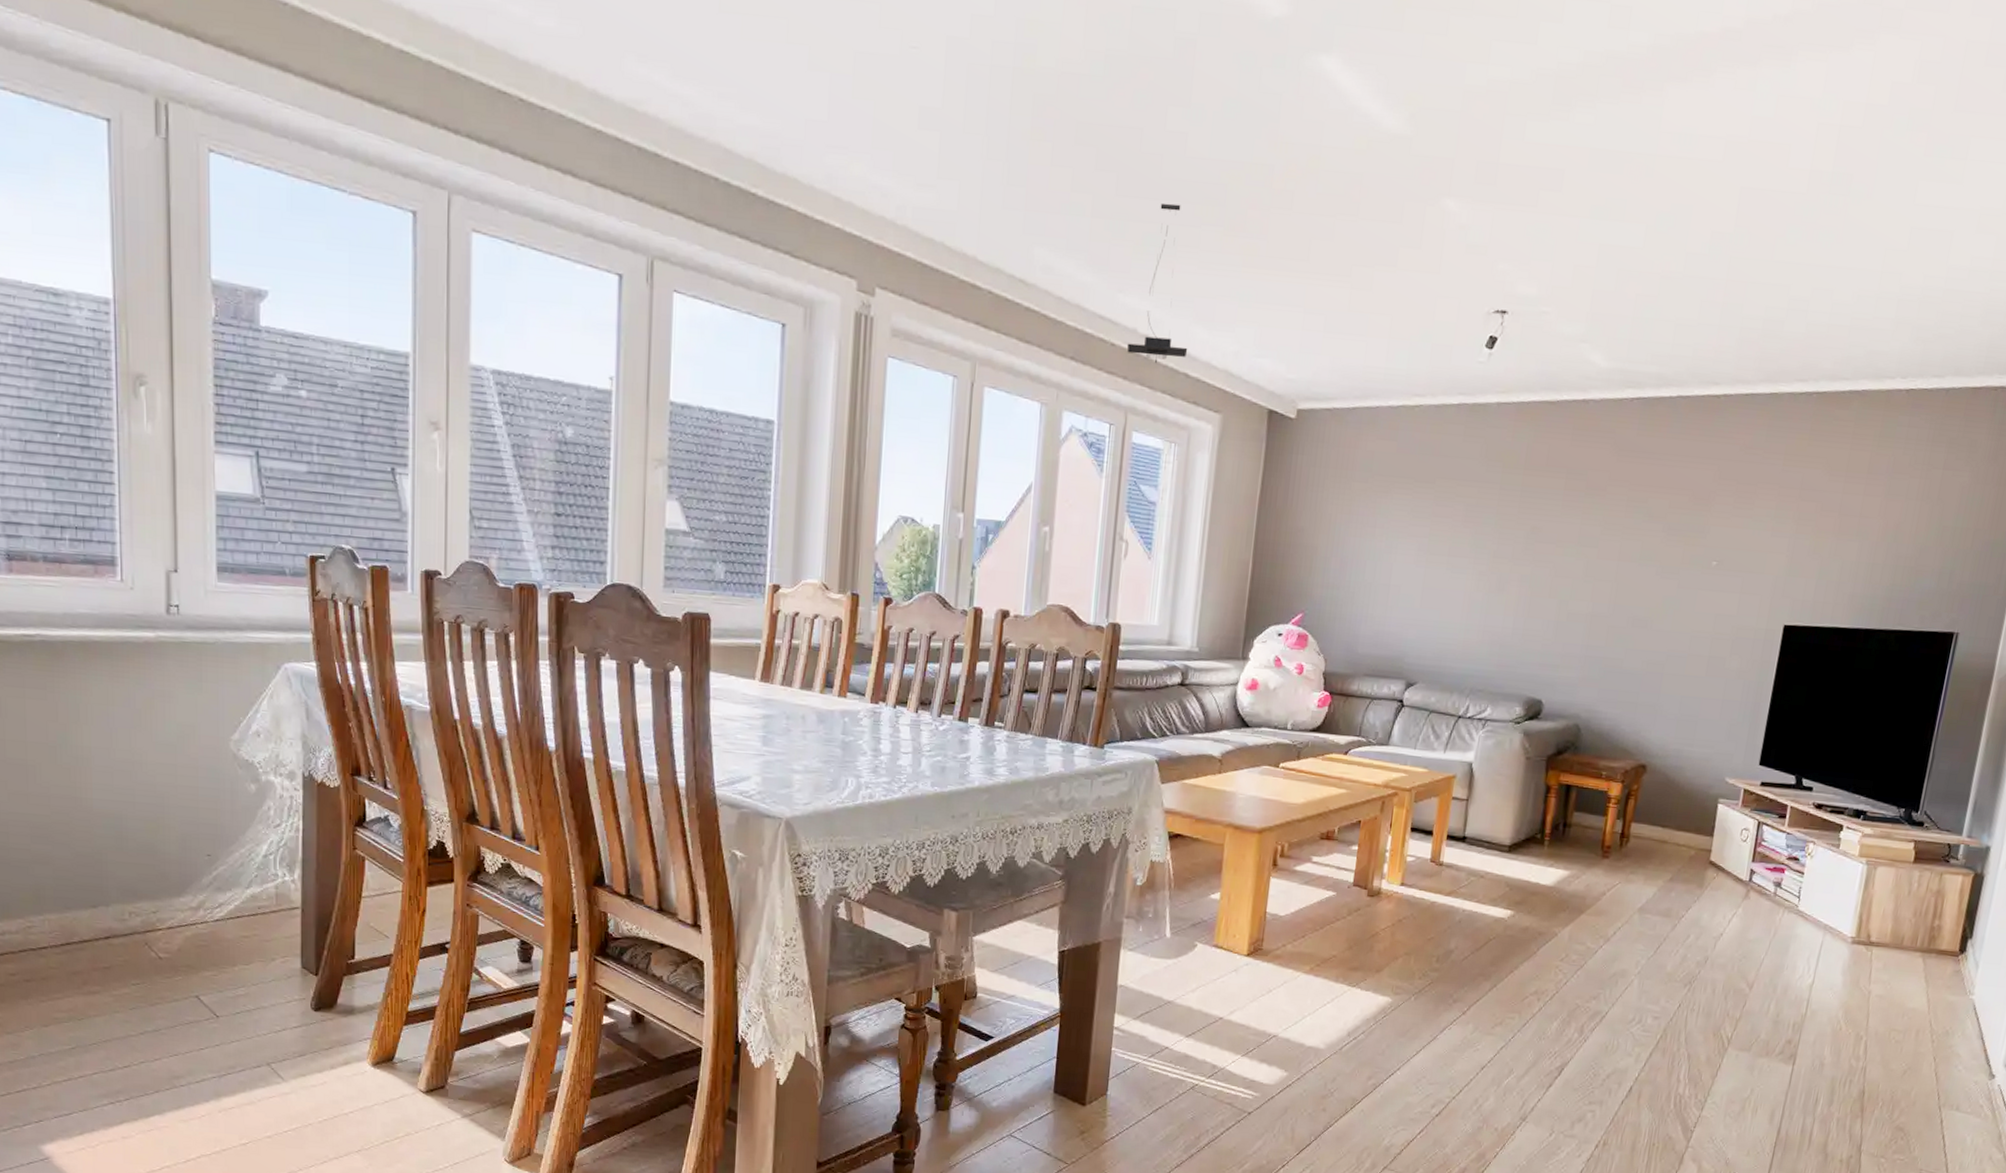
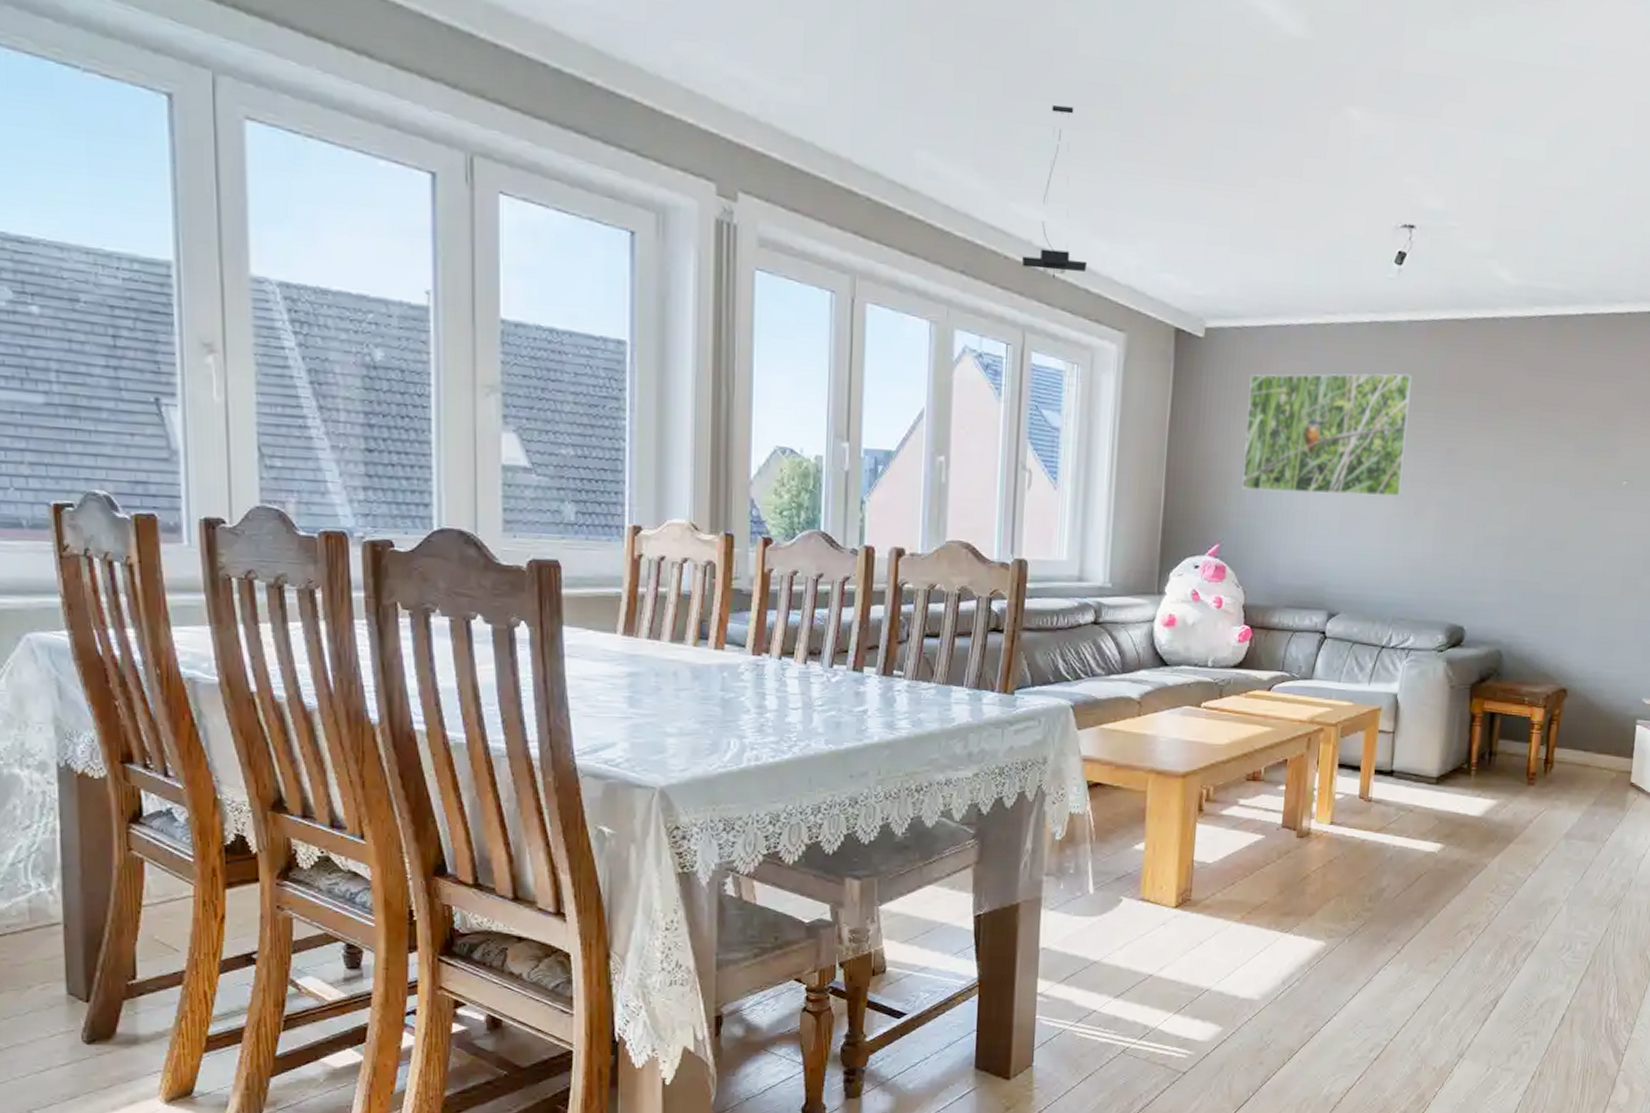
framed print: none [1325,453,1500,572] -> present [1241,373,1413,497]

